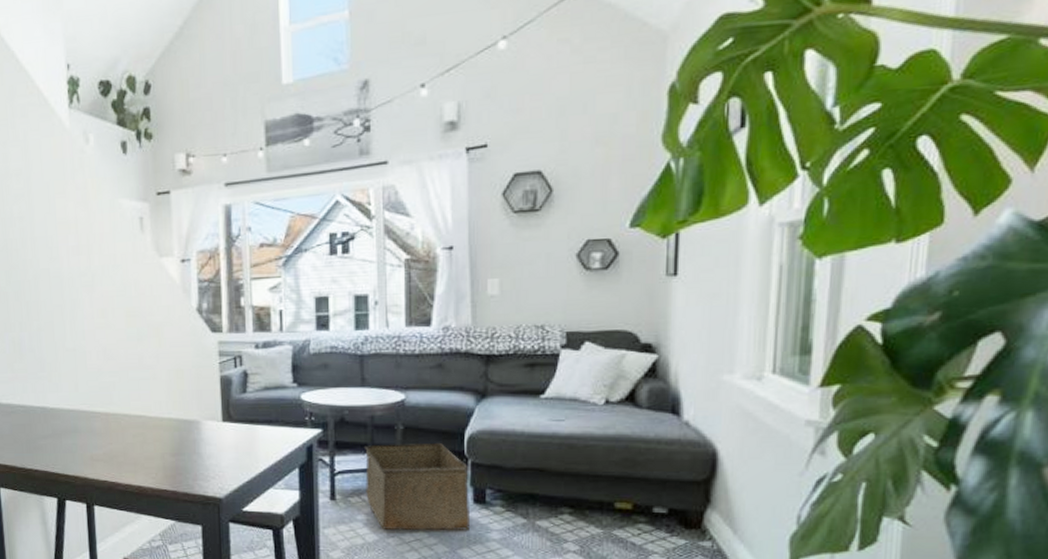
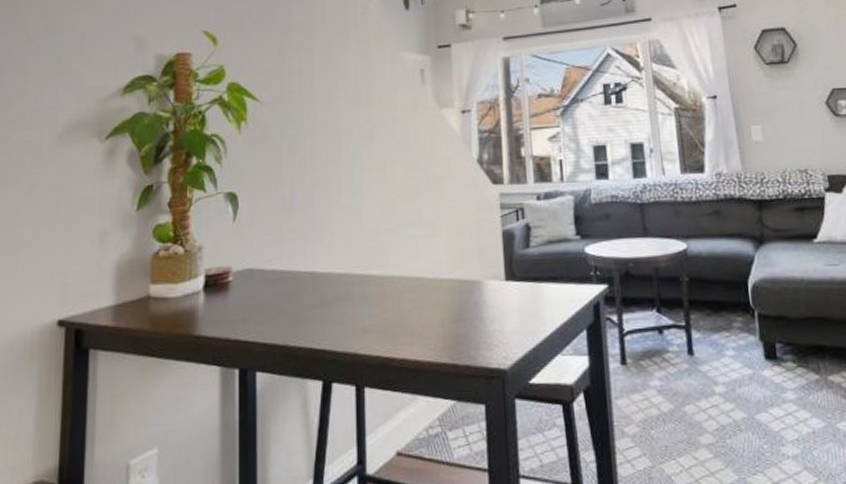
storage bin: present [365,443,469,531] -> none [652,295,765,397]

